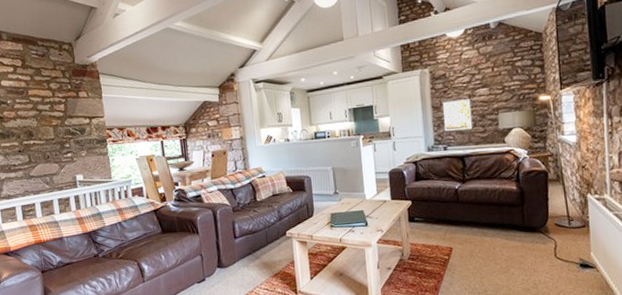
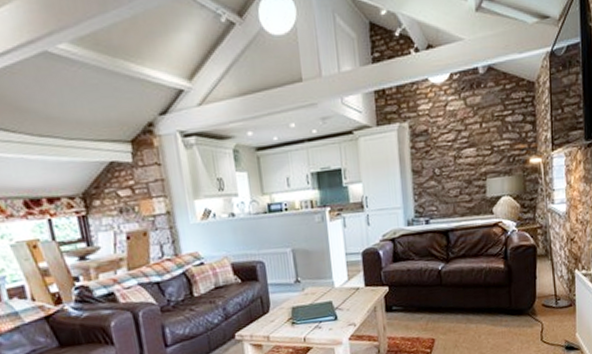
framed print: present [443,99,473,132] -> none [425,161,458,201]

